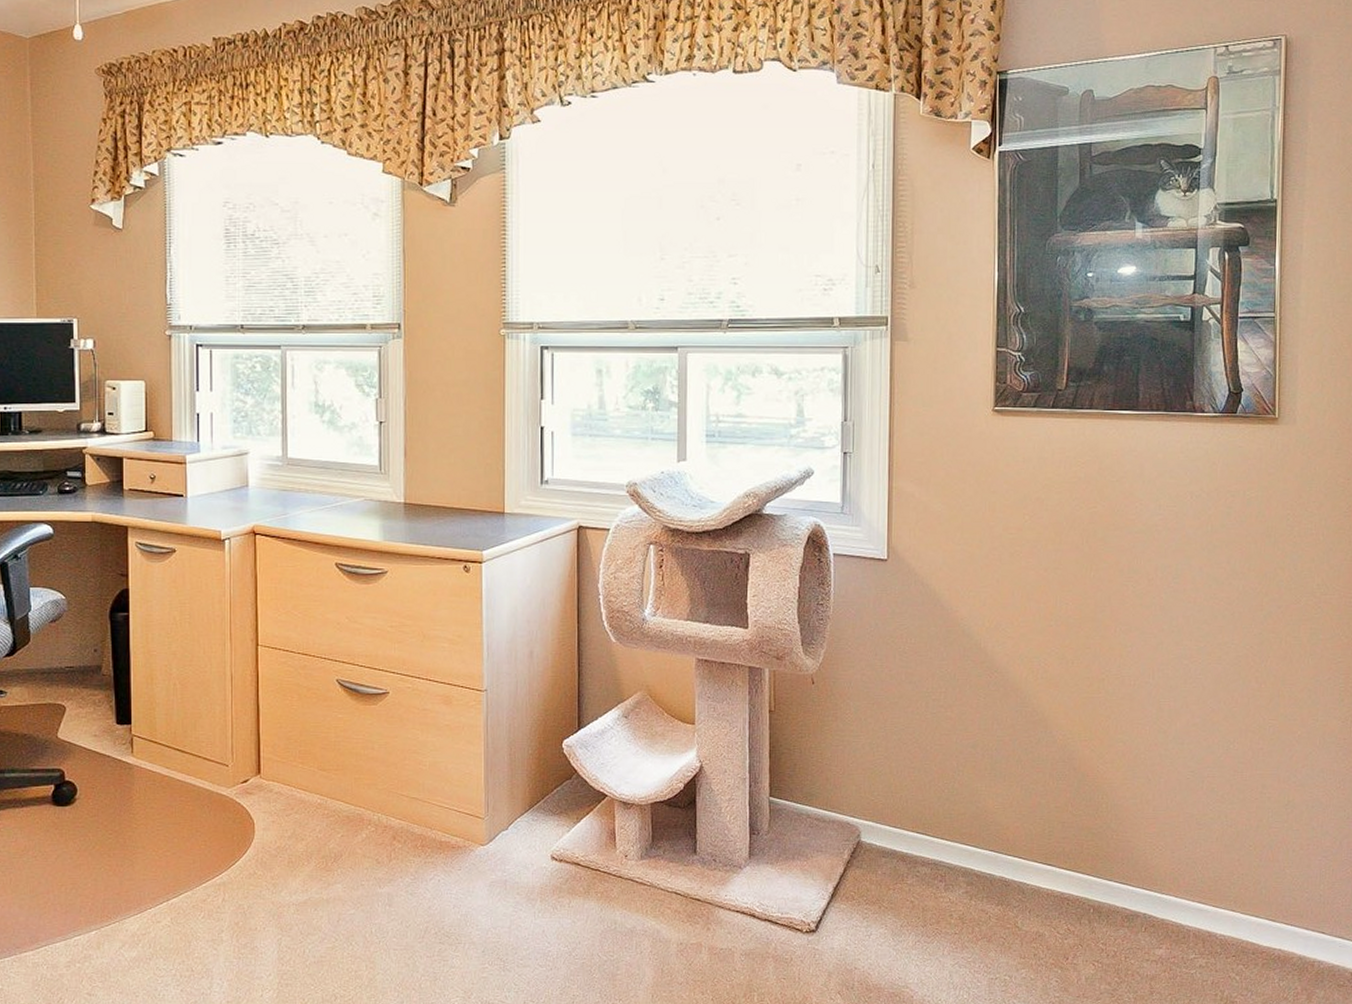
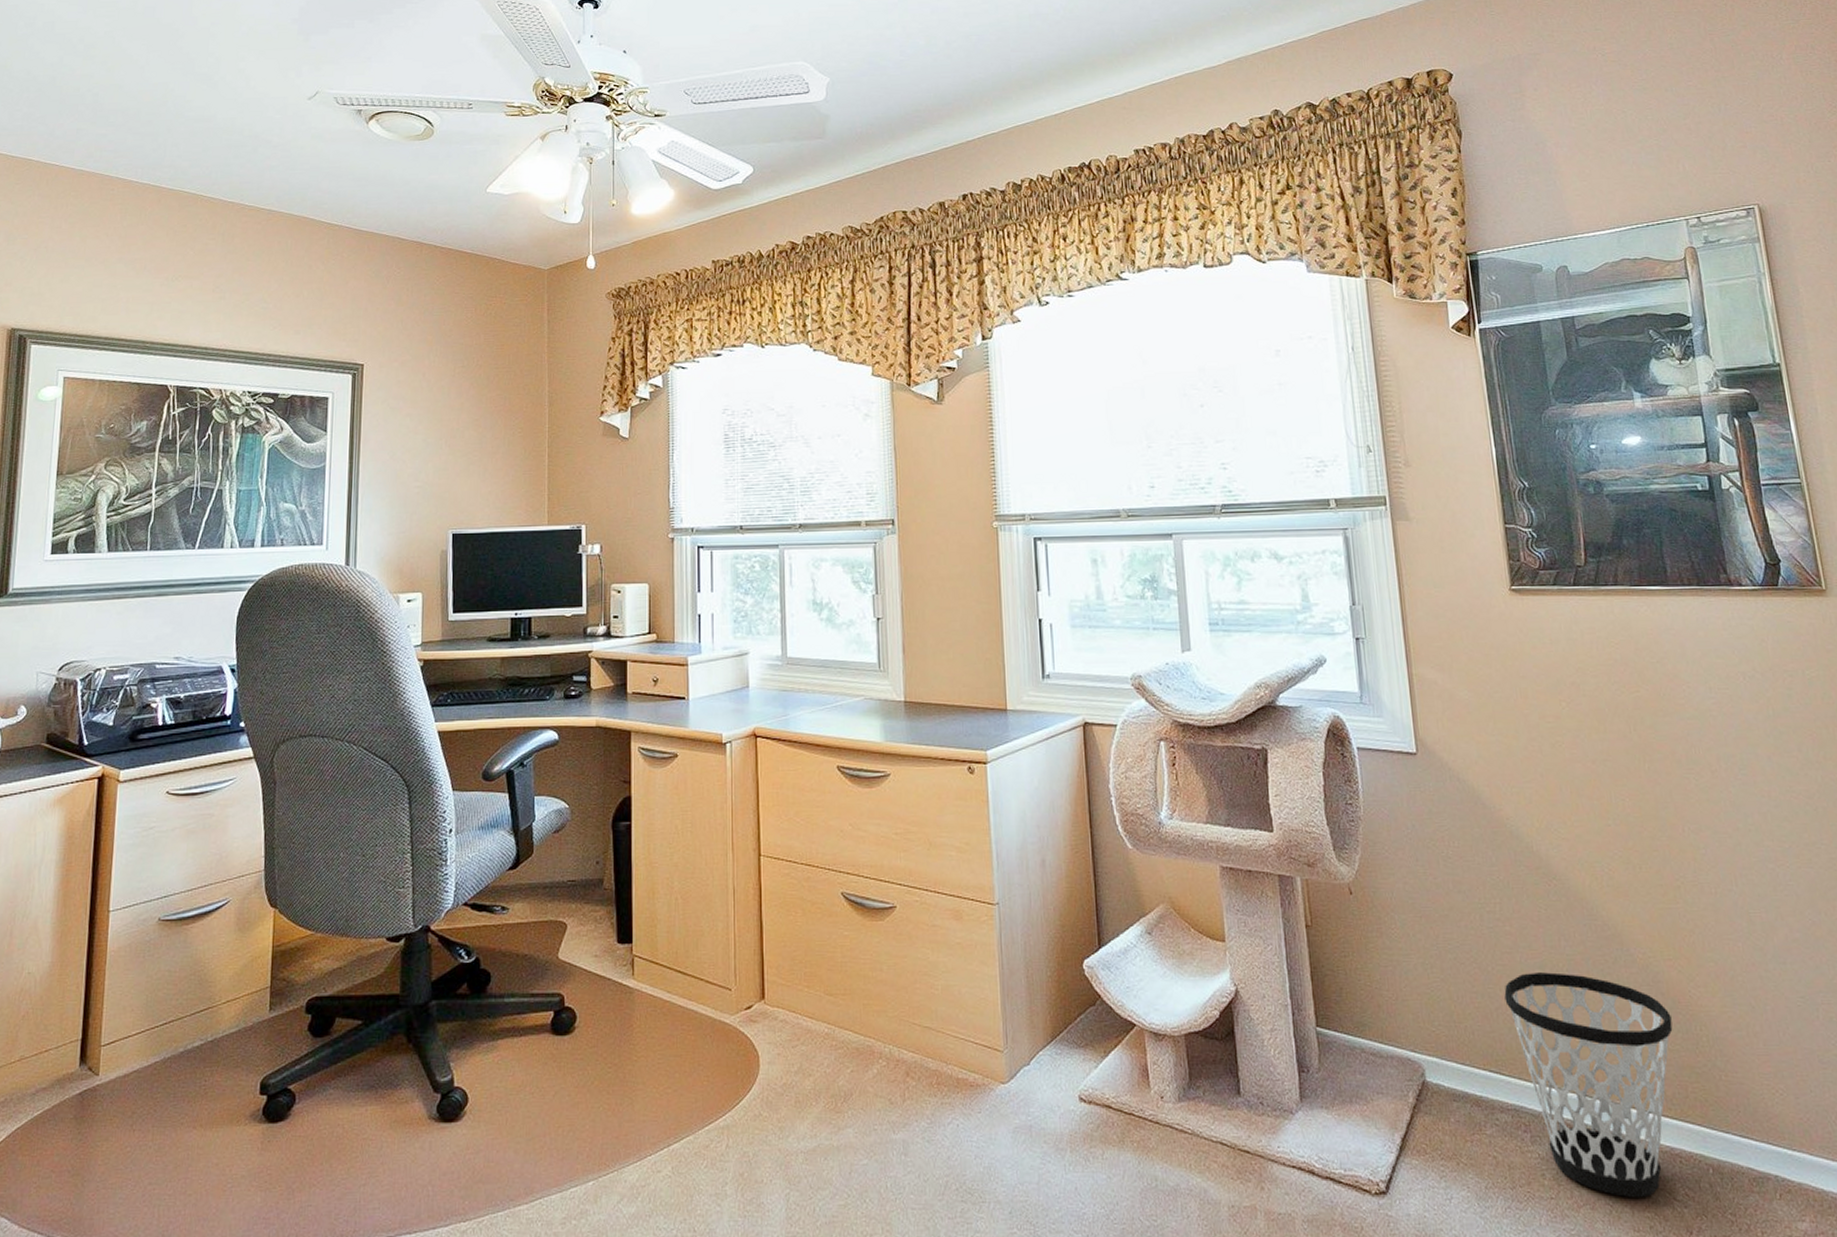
wastebasket: none [938,751,1079,933] -> present [1504,972,1673,1198]

